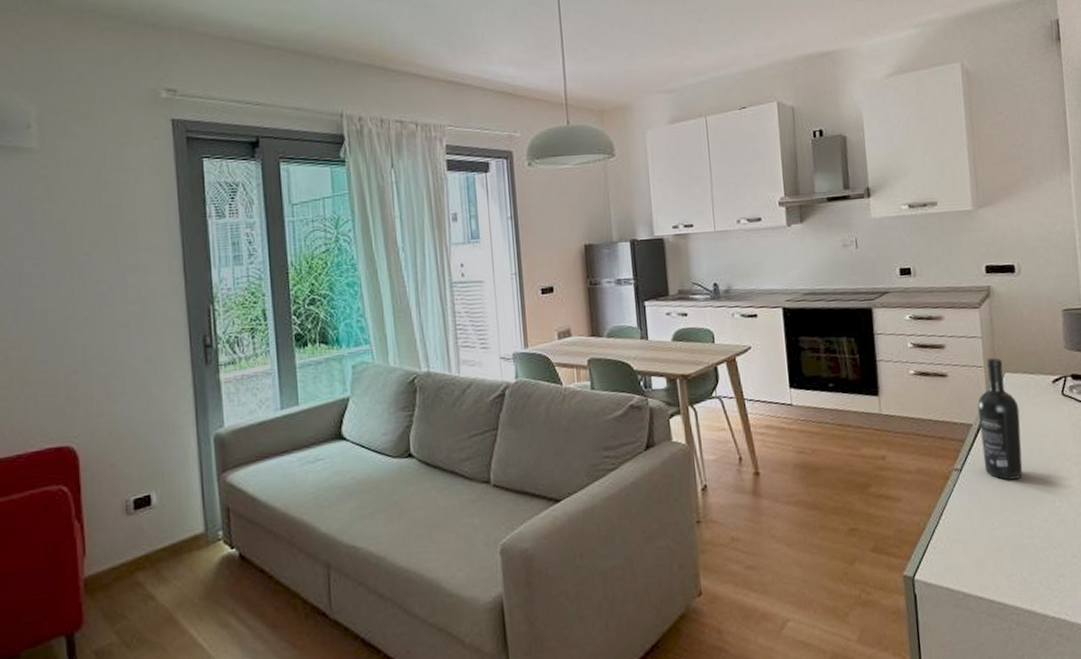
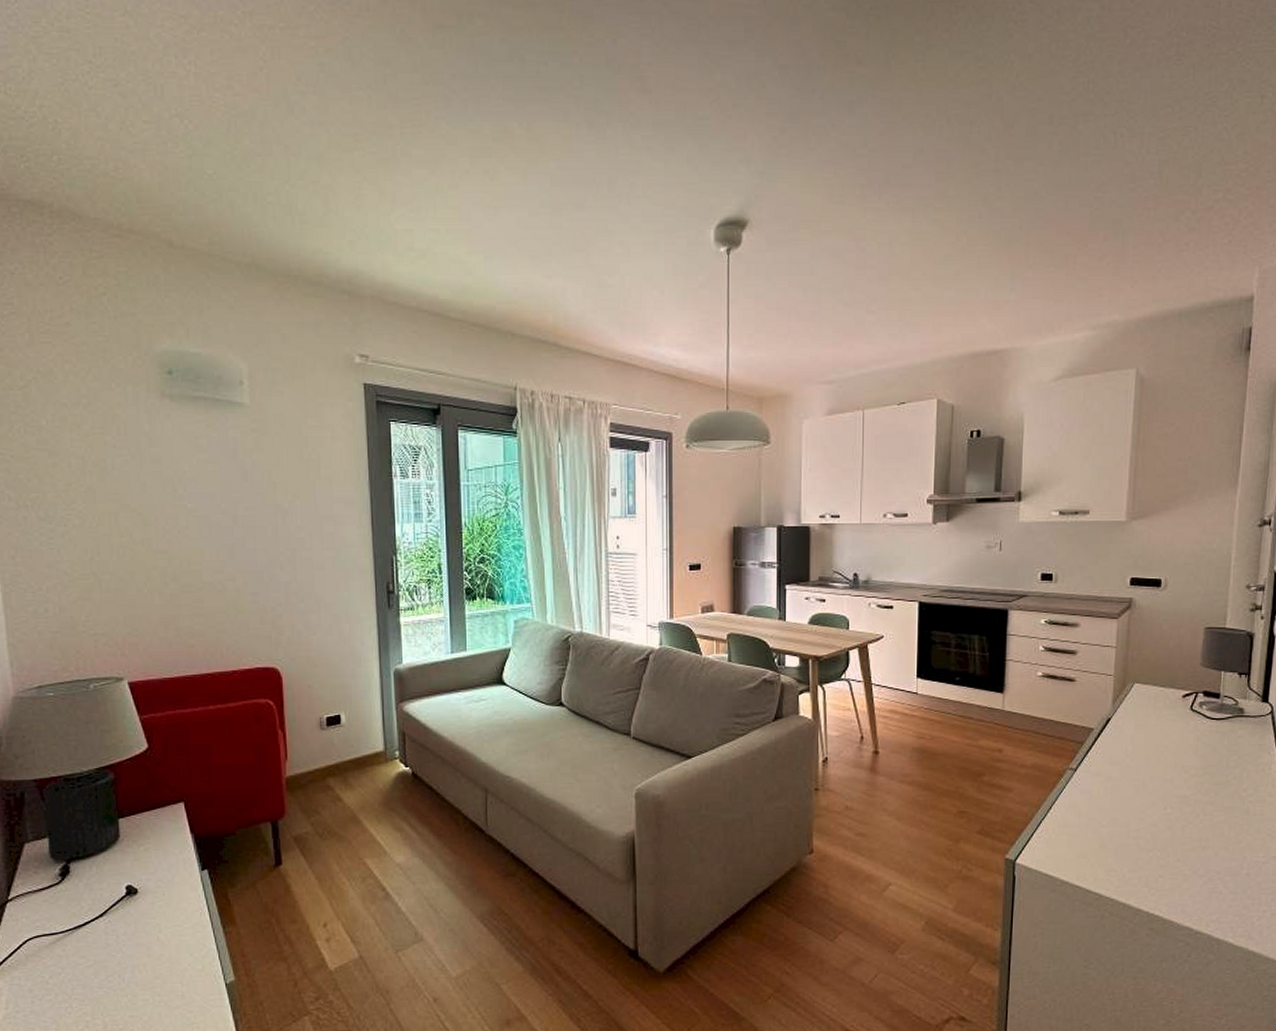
wine bottle: present [978,358,1023,480] -> none [1100,668,1144,784]

